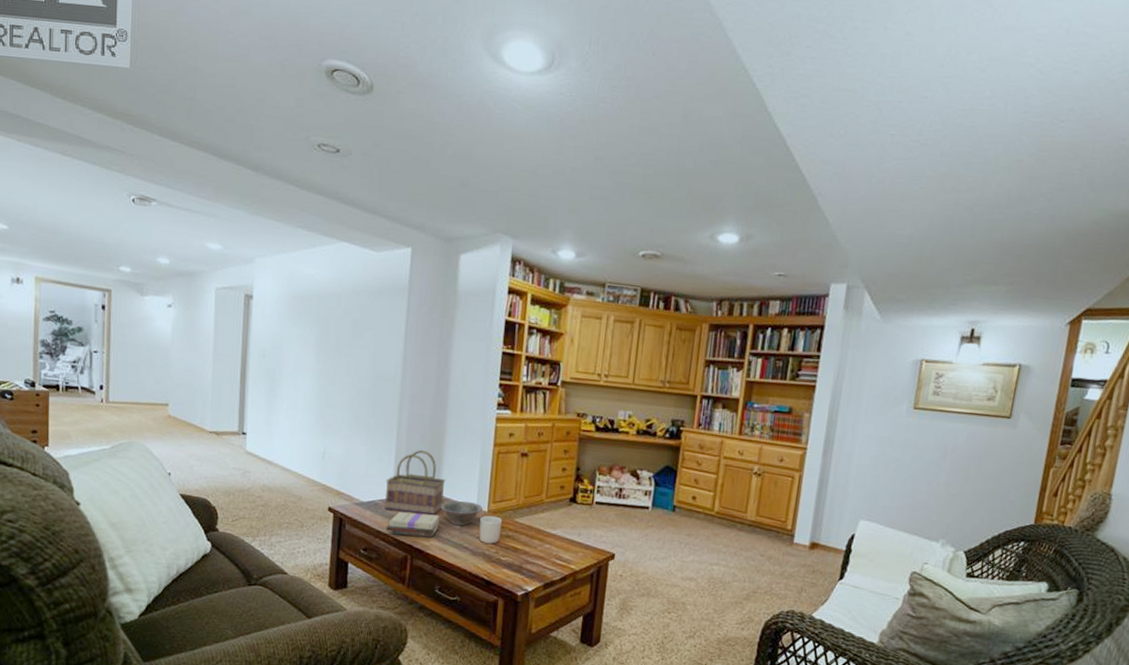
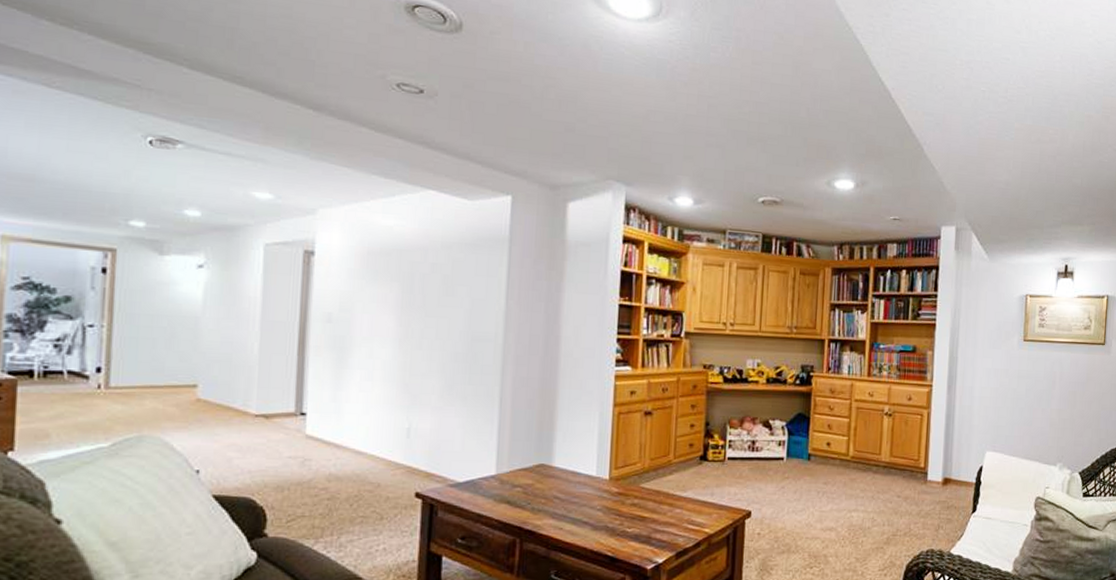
basket: present [385,449,446,516] -> none [487,416,559,490]
books: present [385,512,440,538] -> none [488,489,554,517]
decorative bowl: present [439,500,483,526] -> none [553,470,603,499]
mug: present [479,515,503,544] -> none [600,483,627,515]

